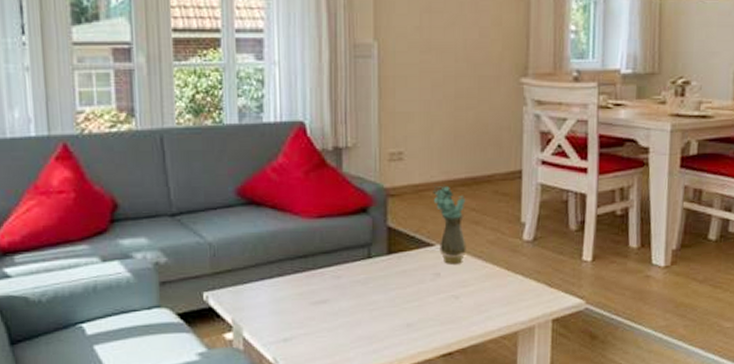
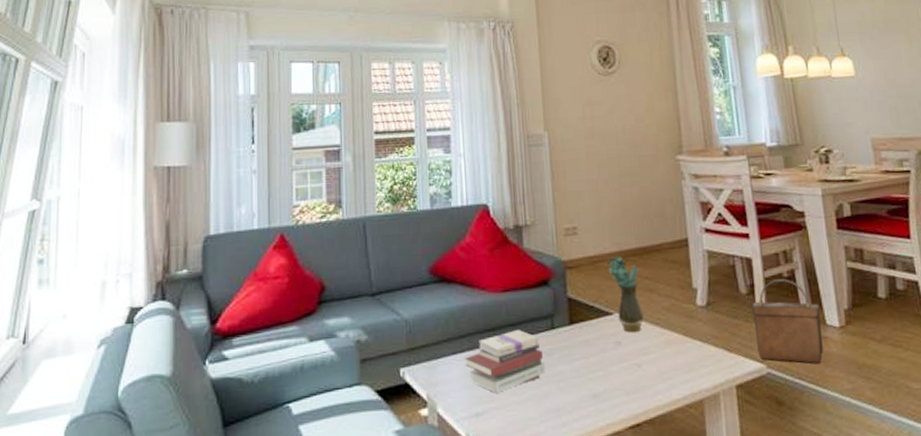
books: none [273,258,358,319] -> present [465,330,545,393]
handbag: none [579,217,648,302] -> present [752,279,823,364]

